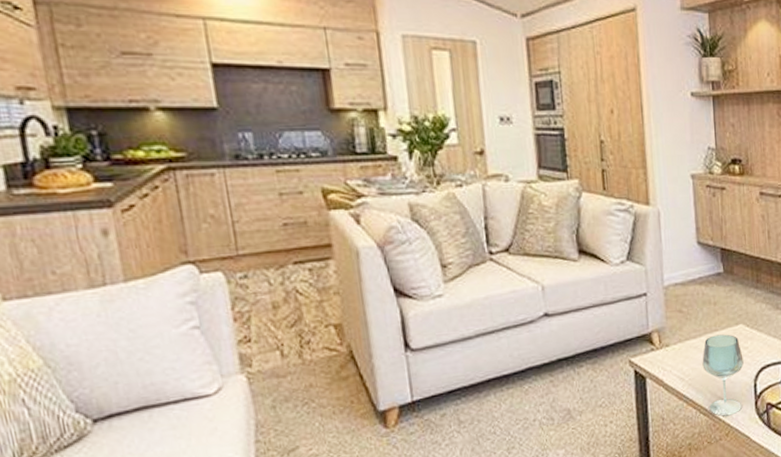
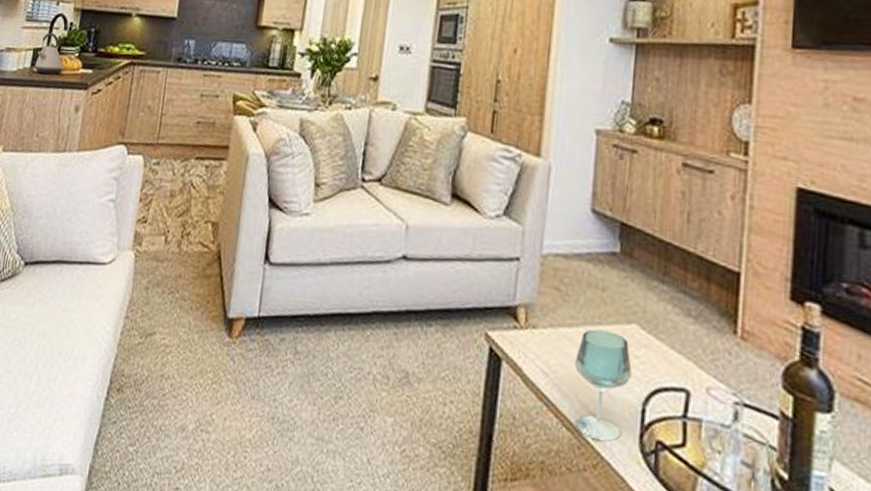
kettle: none [12,142,65,197] -> present [35,33,64,76]

